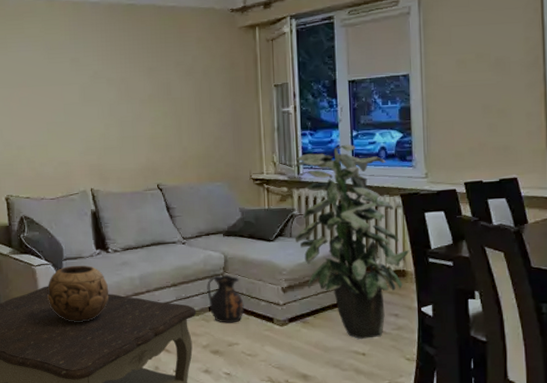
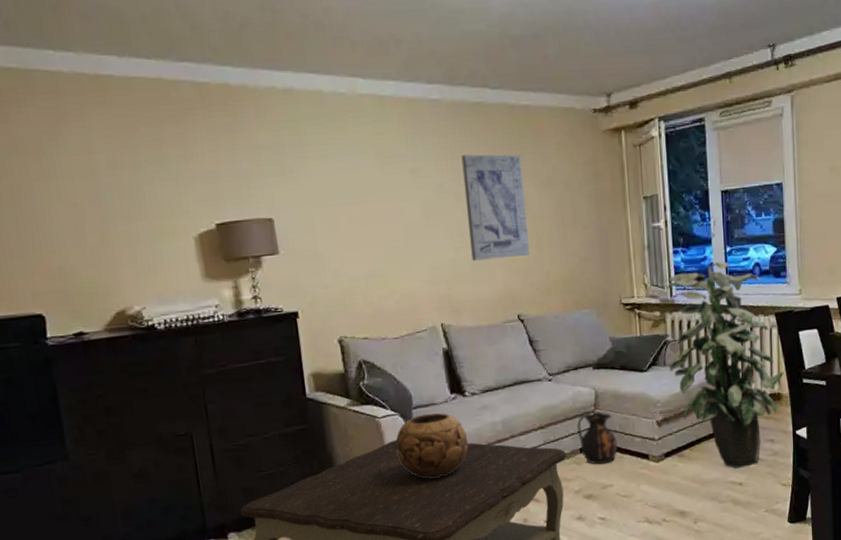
wall art: none [115,47,171,136] -> present [461,154,531,261]

